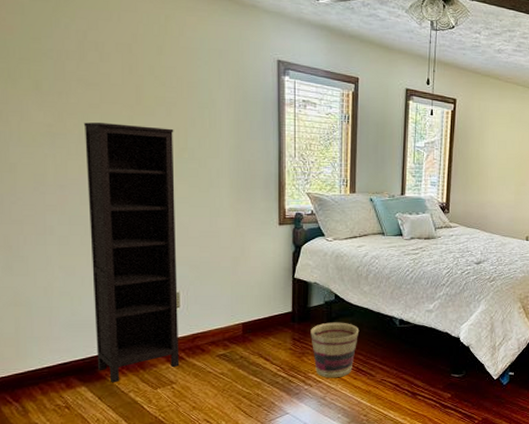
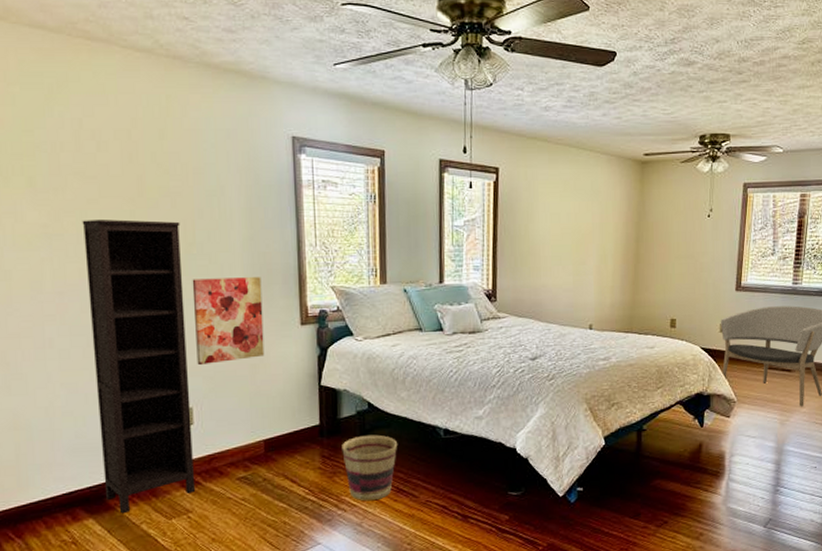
wall art: none [183,180,246,256] -> present [192,277,265,366]

